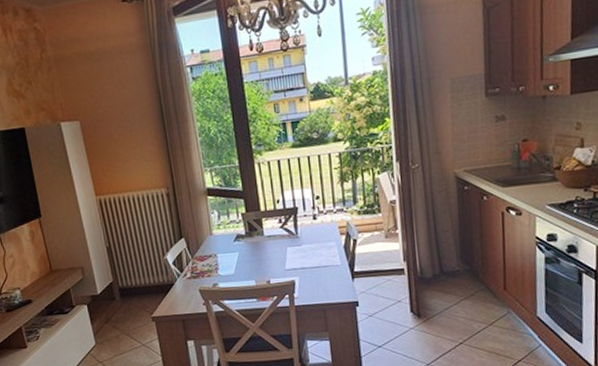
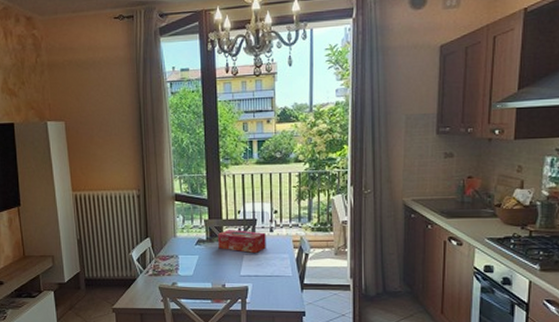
tissue box: none [257,220,311,244] -> present [218,230,266,253]

